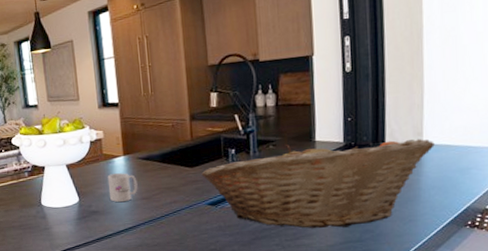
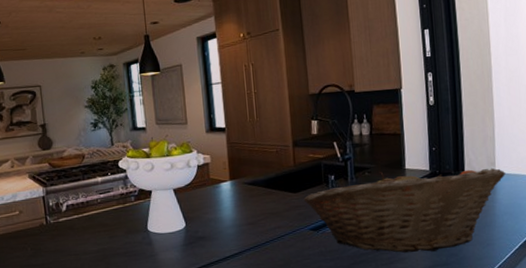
mug: present [107,173,138,202] -> none [214,198,244,227]

